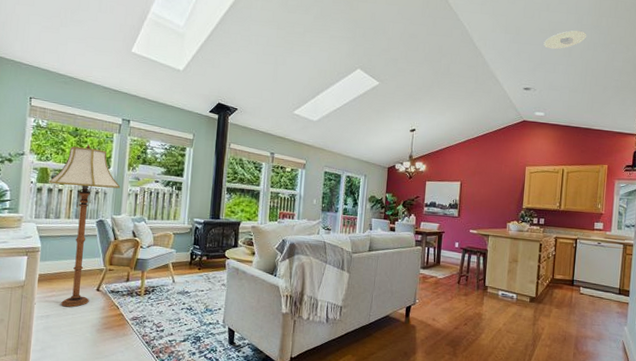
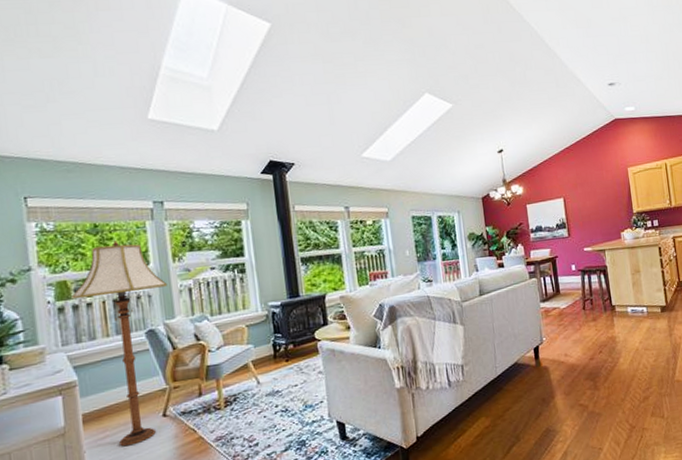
recessed light: present [544,30,587,50] -> none [618,13,661,38]

